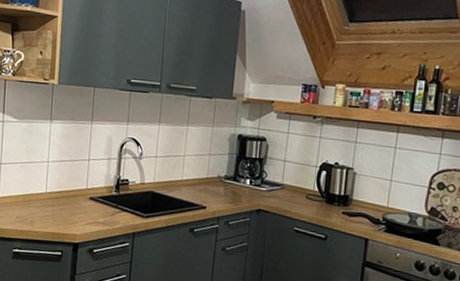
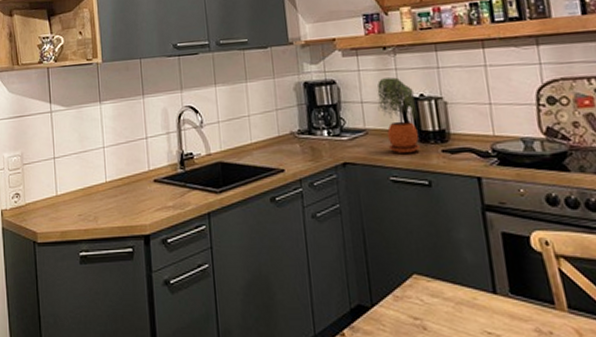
potted plant: none [297,143,331,211] -> present [377,77,420,154]

